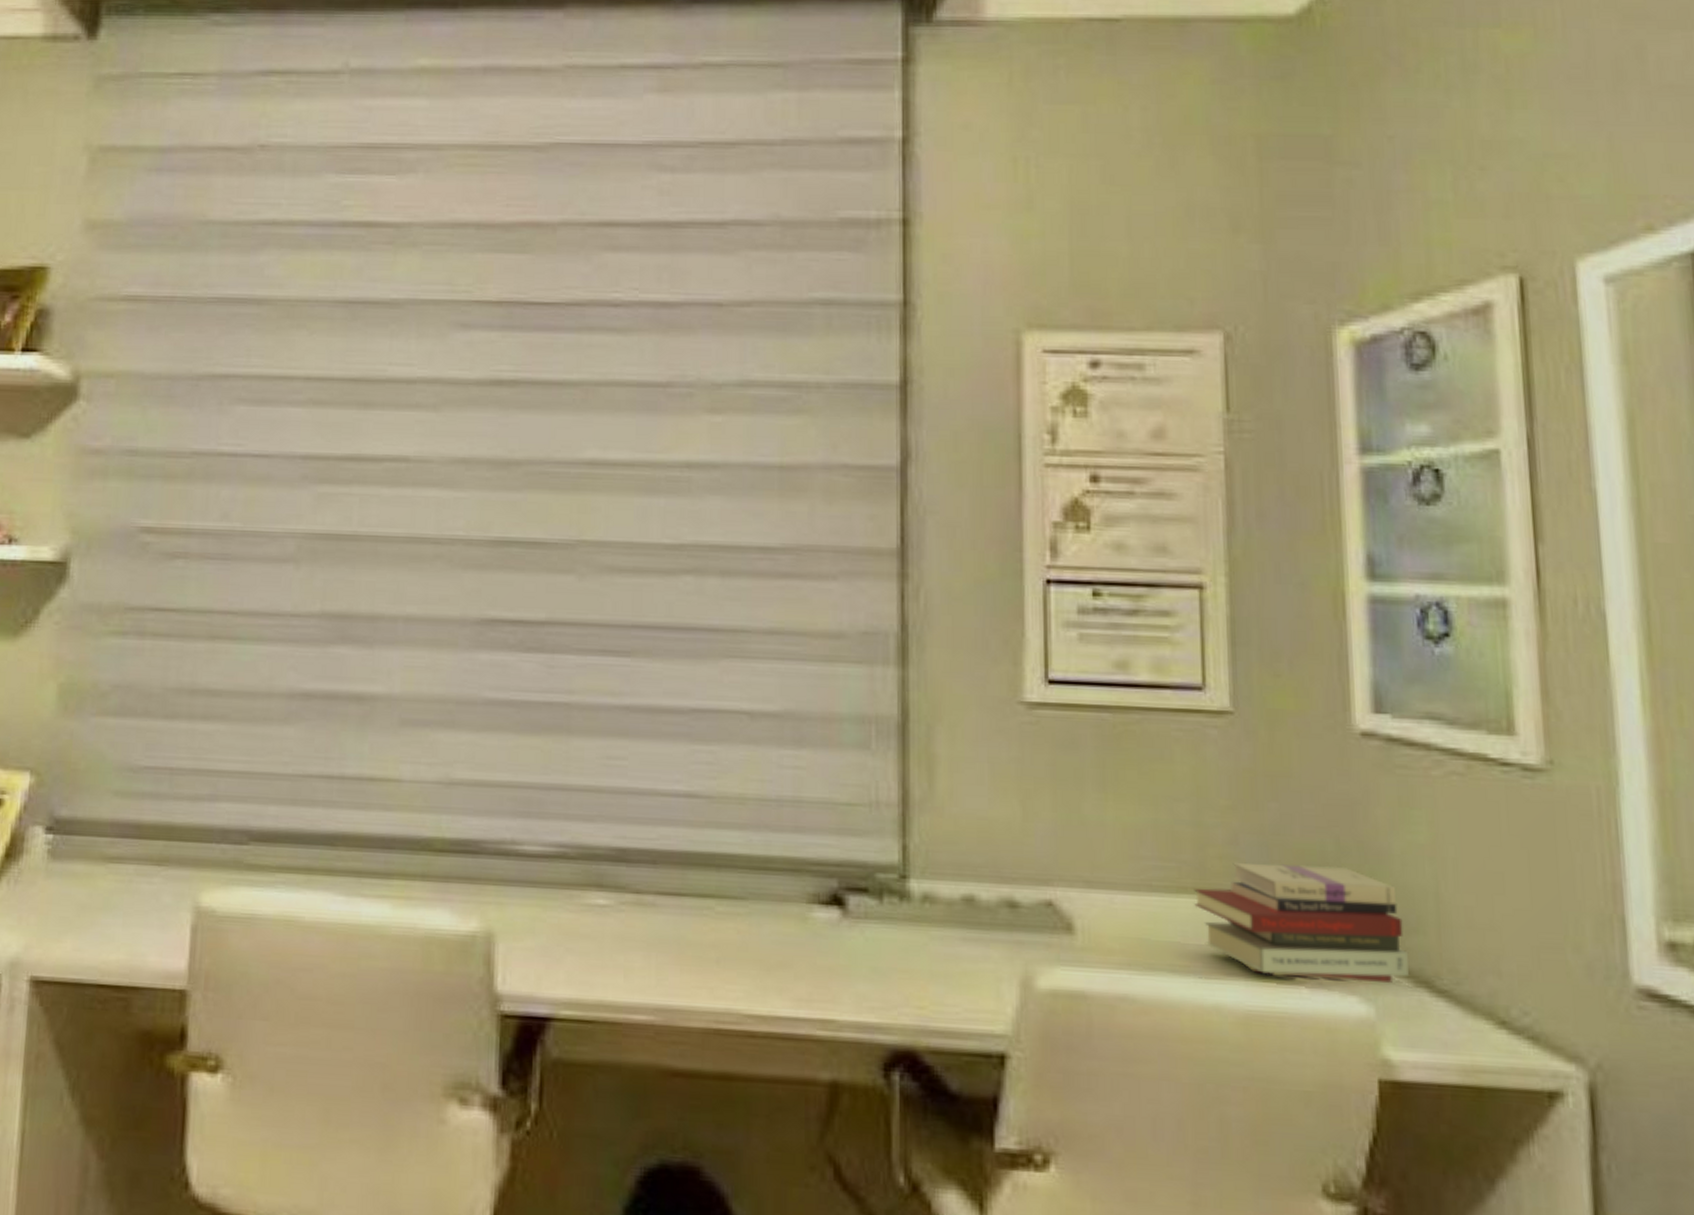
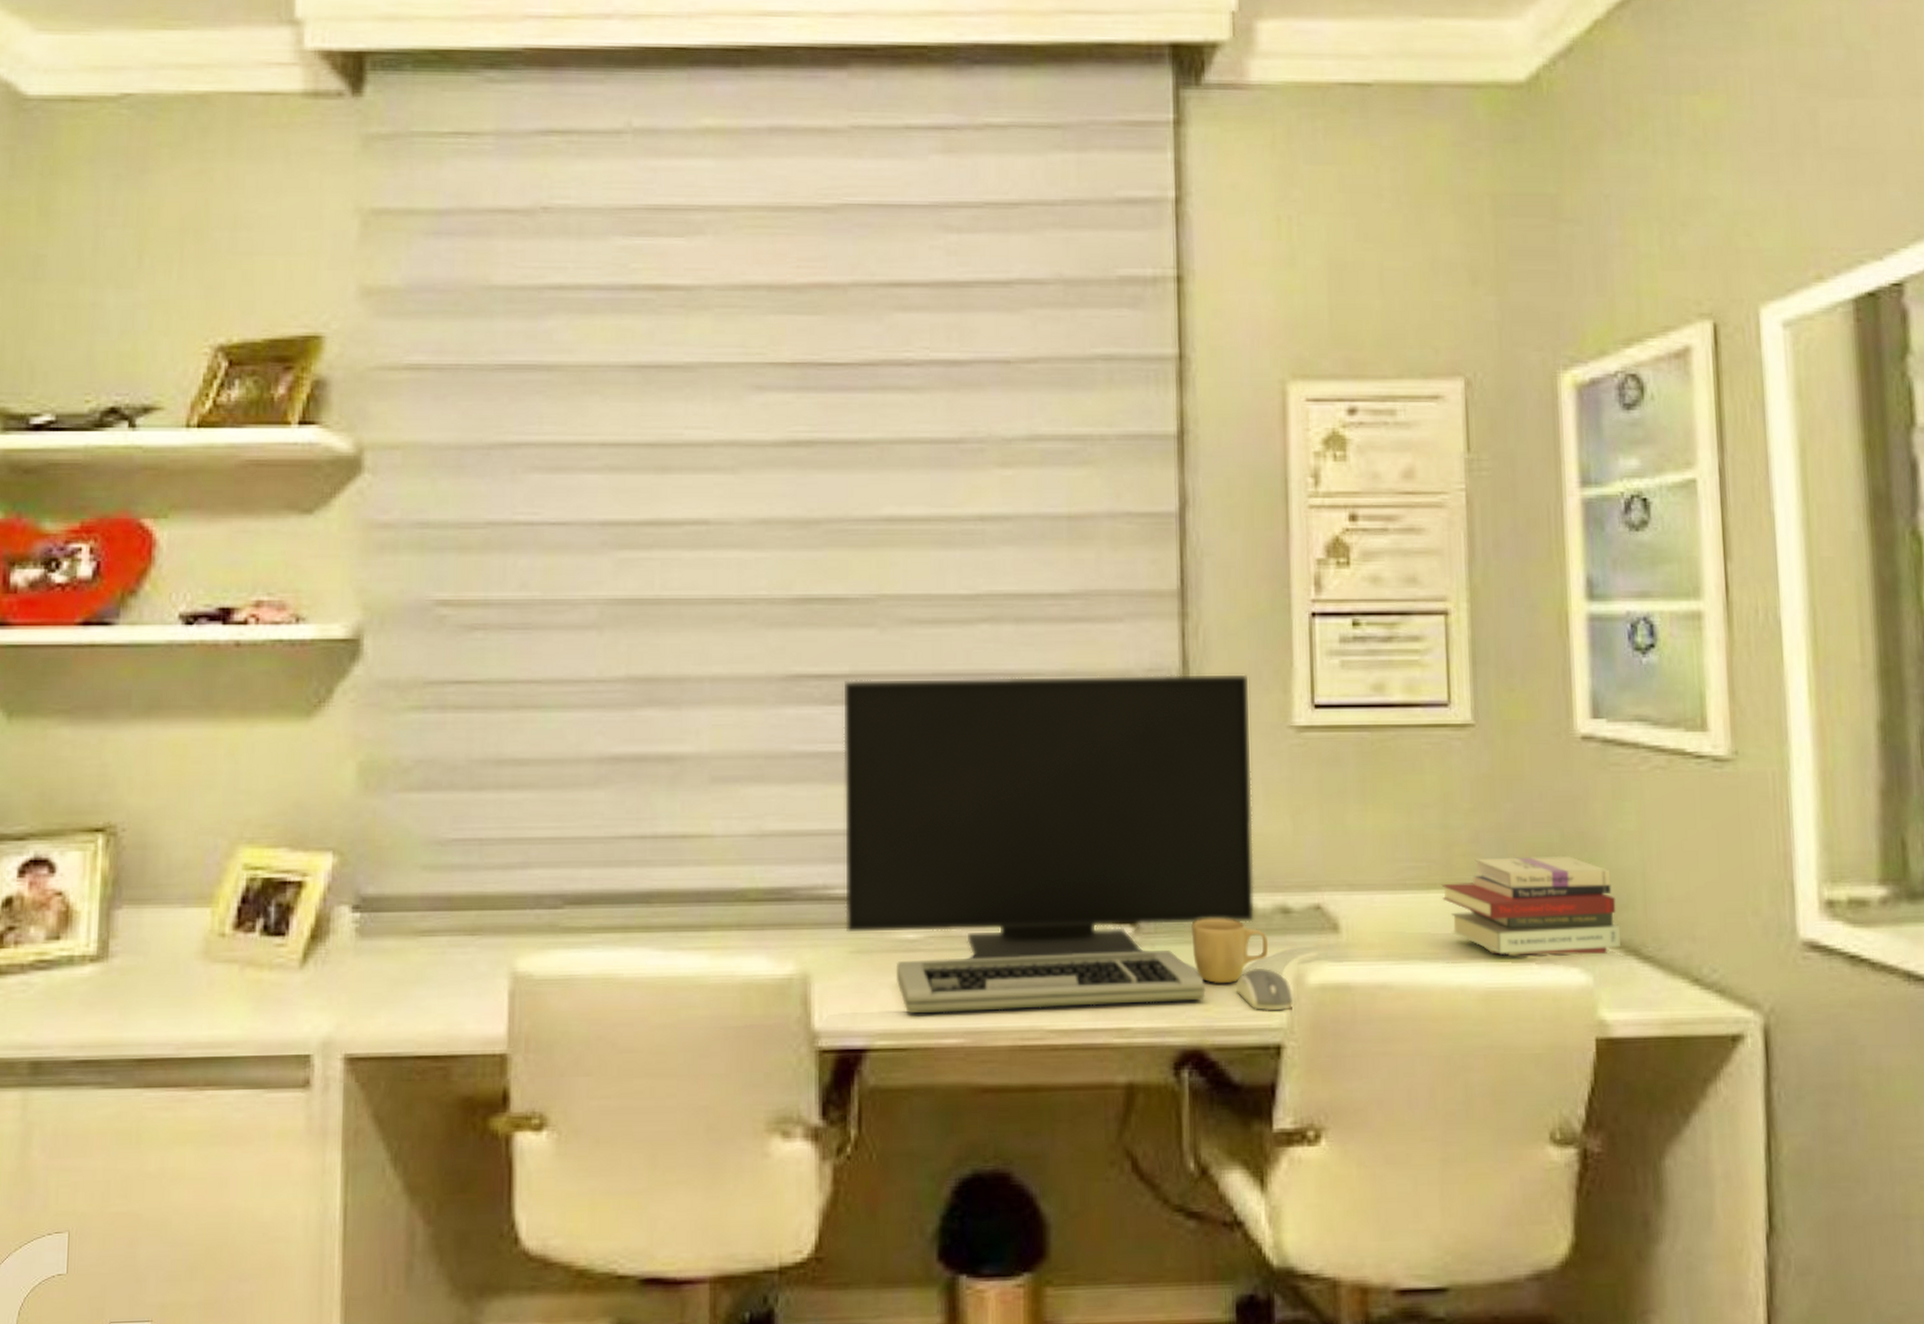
computer monitor: none [532,627,978,938] -> present [842,673,1255,960]
computer keyboard: none [583,927,921,996] -> present [896,950,1206,1013]
mug: none [903,906,993,980] -> present [1189,918,1269,984]
computer mouse: none [954,965,1022,1015] -> present [1235,967,1295,1011]

